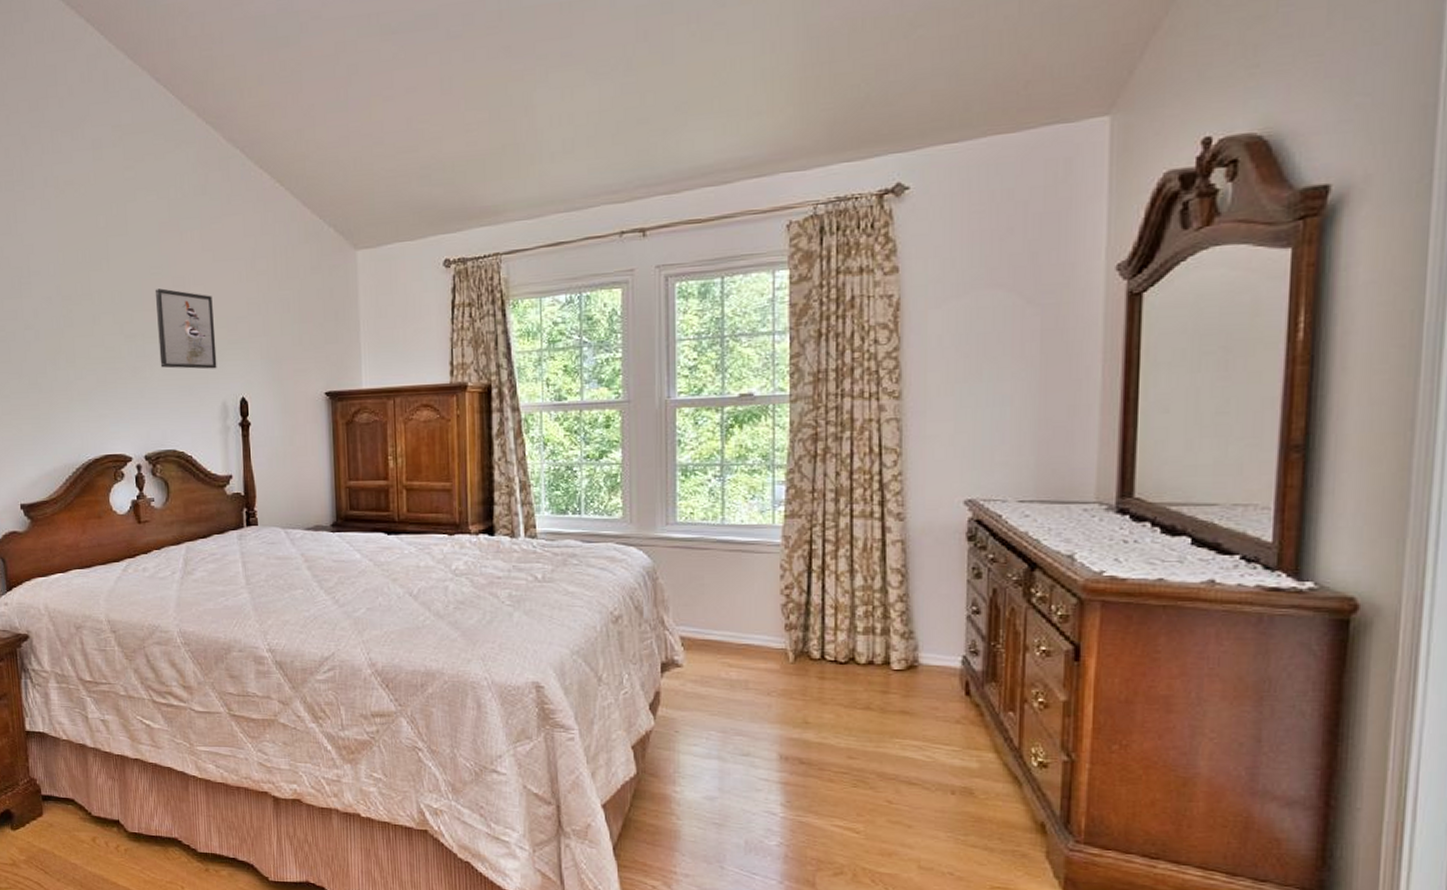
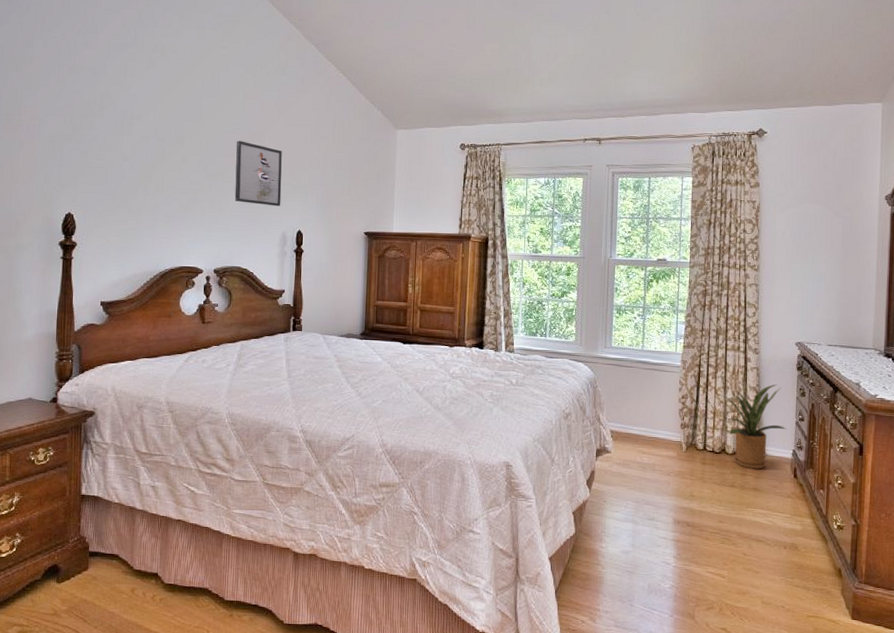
house plant: none [838,562,954,684] -> present [716,384,788,469]

